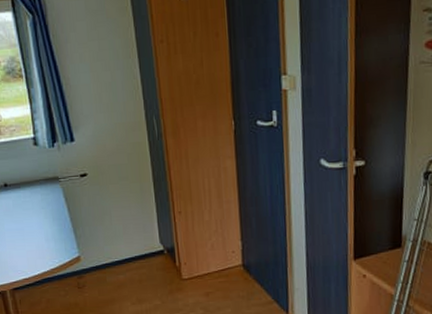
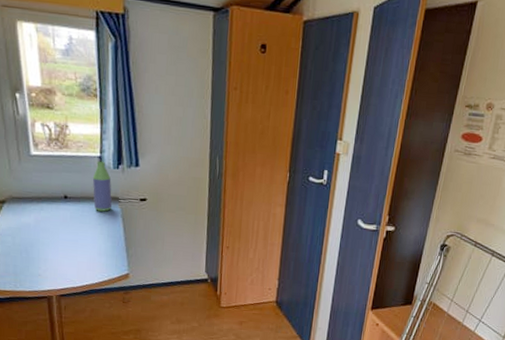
bottle: none [29,141,54,195] -> present [92,161,113,212]

